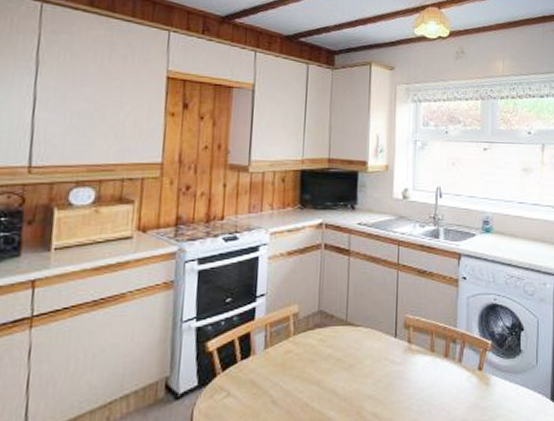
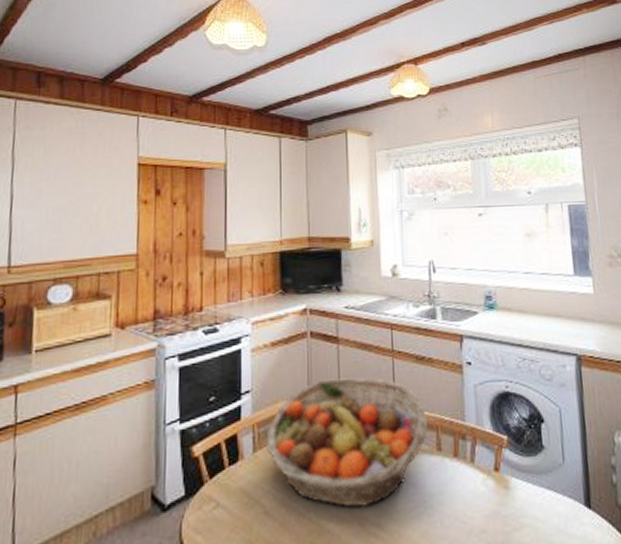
fruit basket: none [277,285,424,399] -> present [266,377,428,508]

